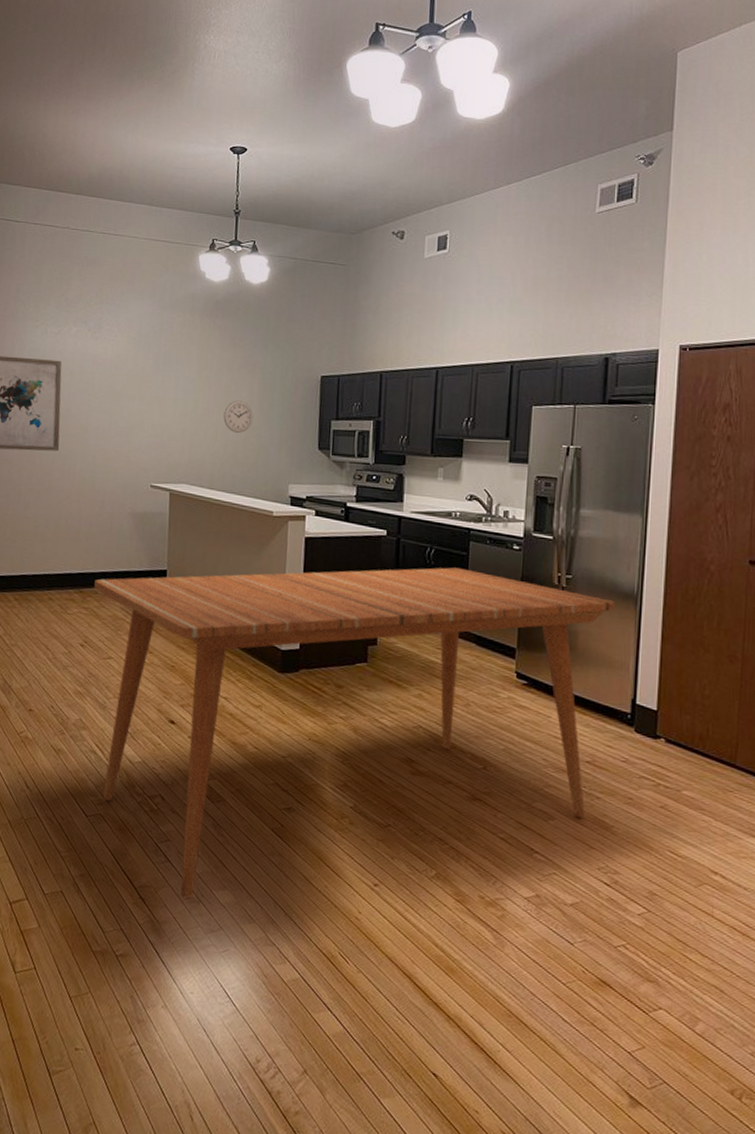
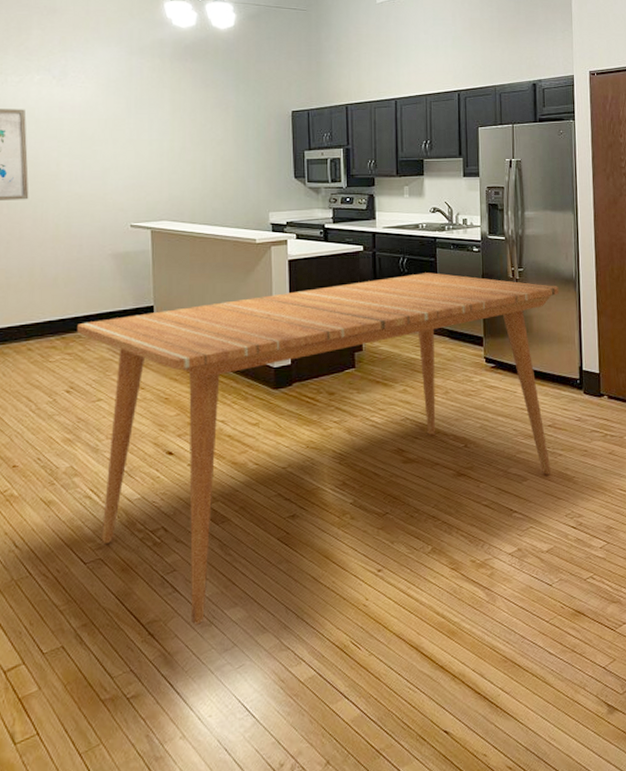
wall clock: present [223,400,254,433] -> none [200,138,230,168]

